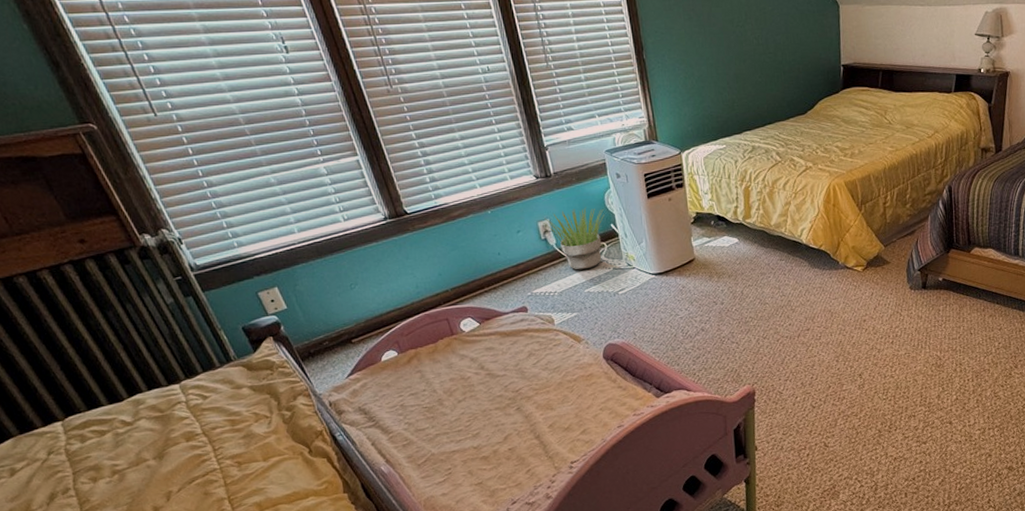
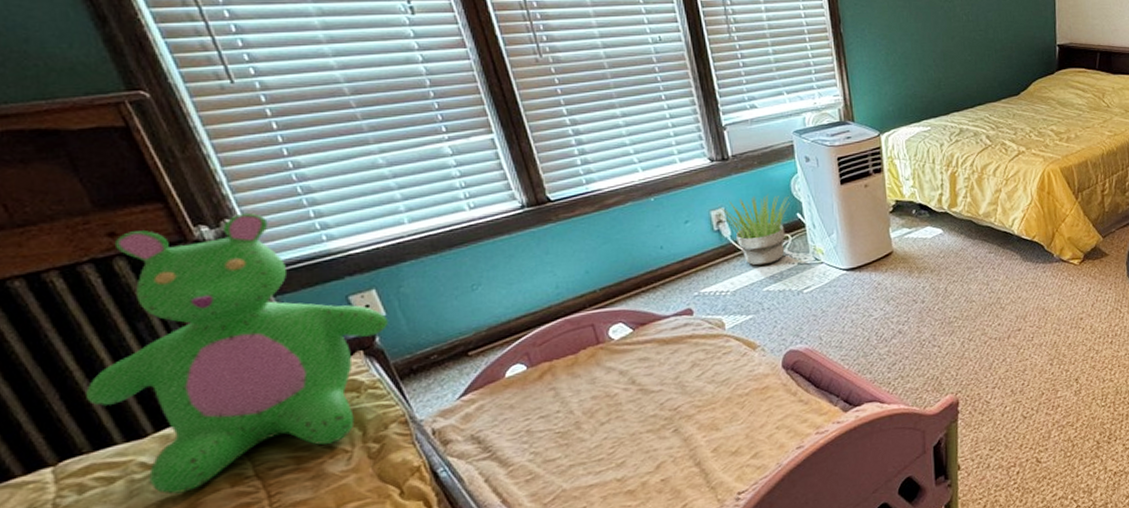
teddy bear: none [78,224,289,445] -> present [86,213,388,494]

